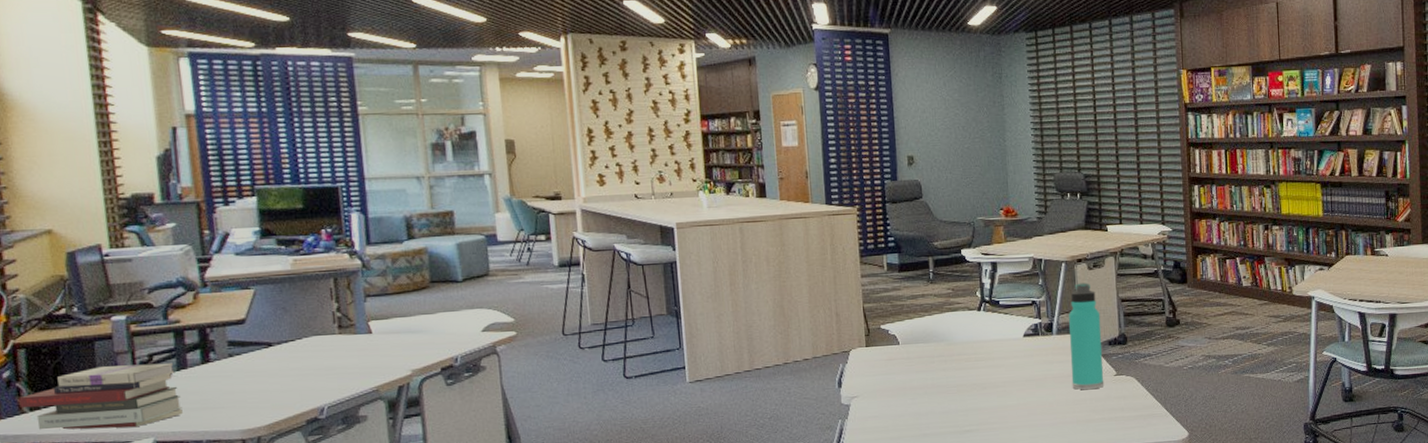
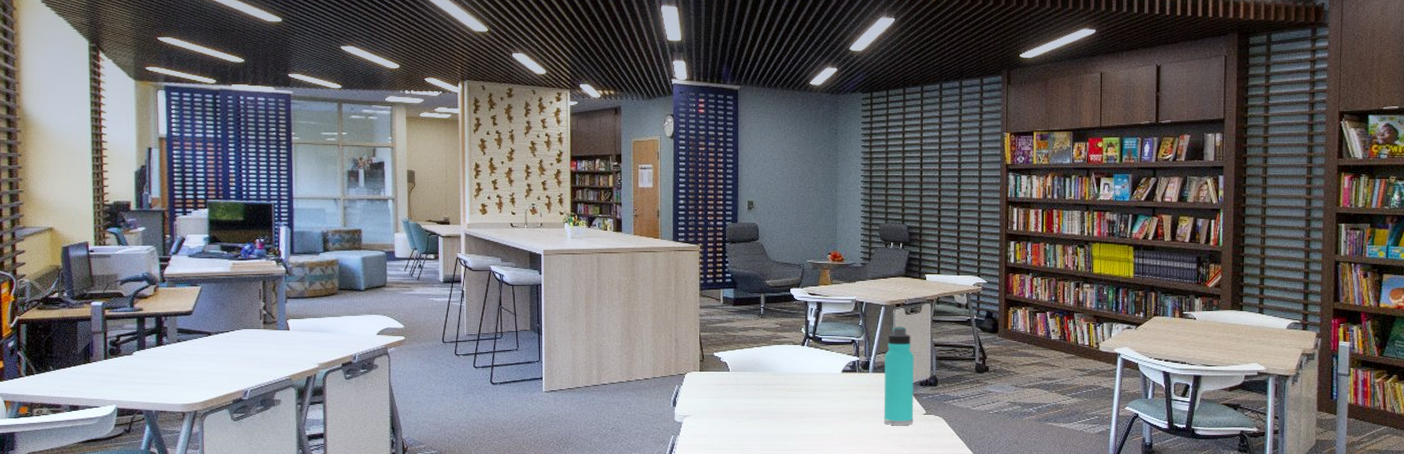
books: present [19,362,183,430] -> none [19,343,139,395]

